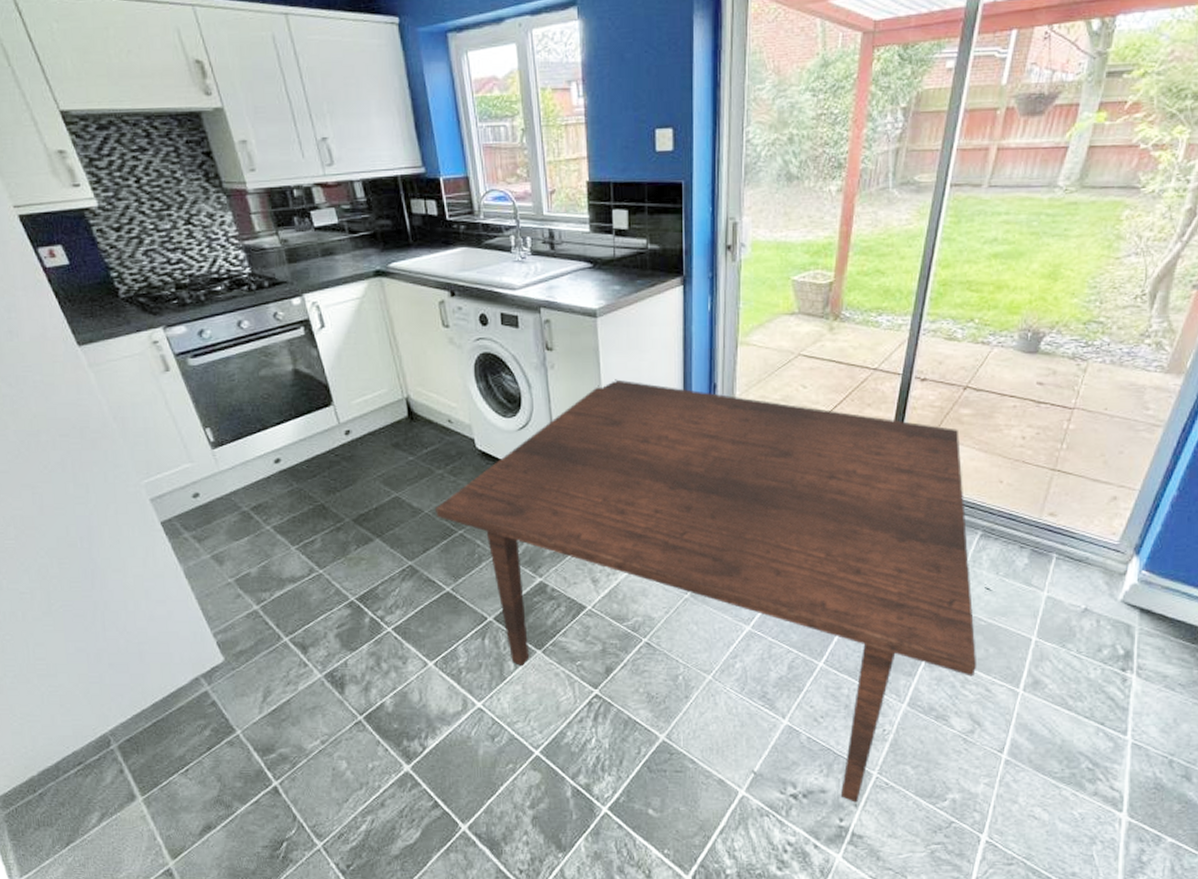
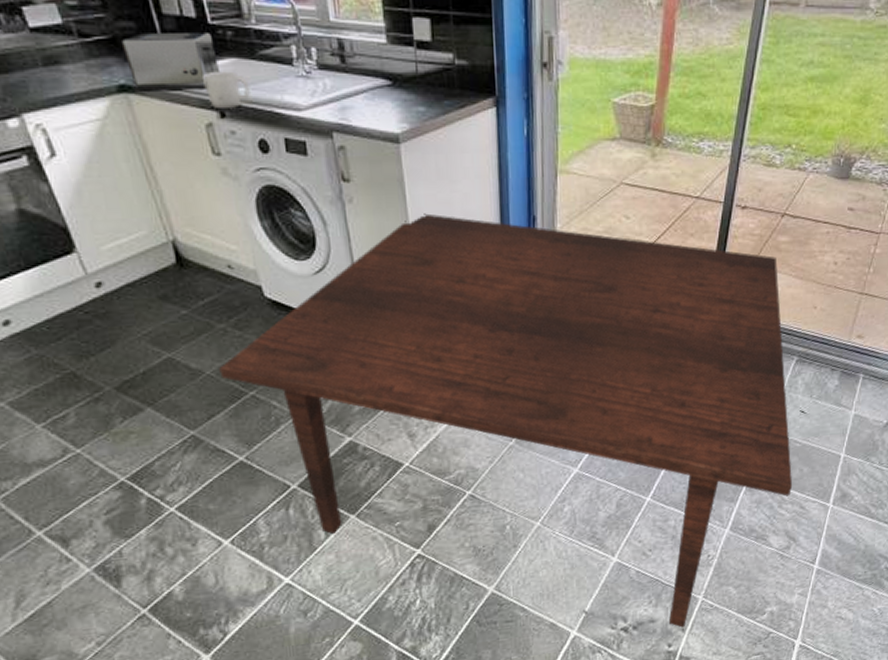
toaster: none [381,227,454,275] -> present [122,33,221,91]
mug: none [440,258,477,290] -> present [203,71,252,110]

